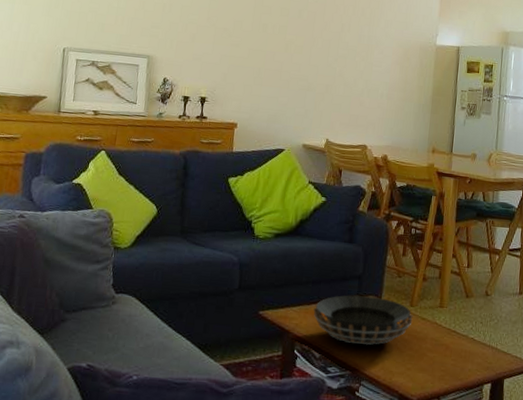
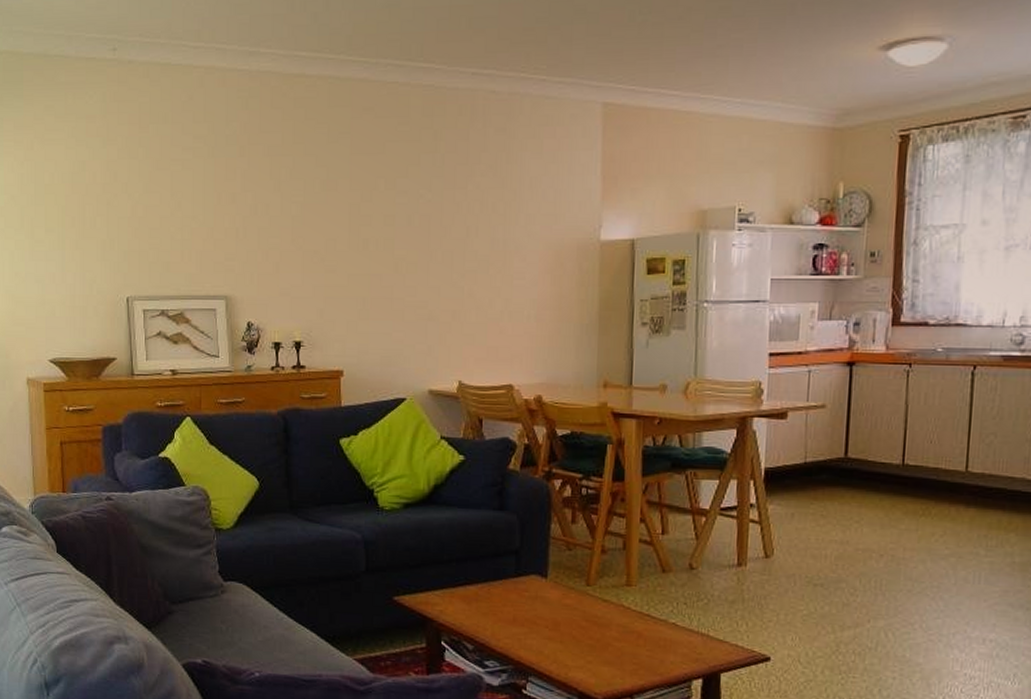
decorative bowl: present [313,295,413,345] -> none [460,574,591,634]

